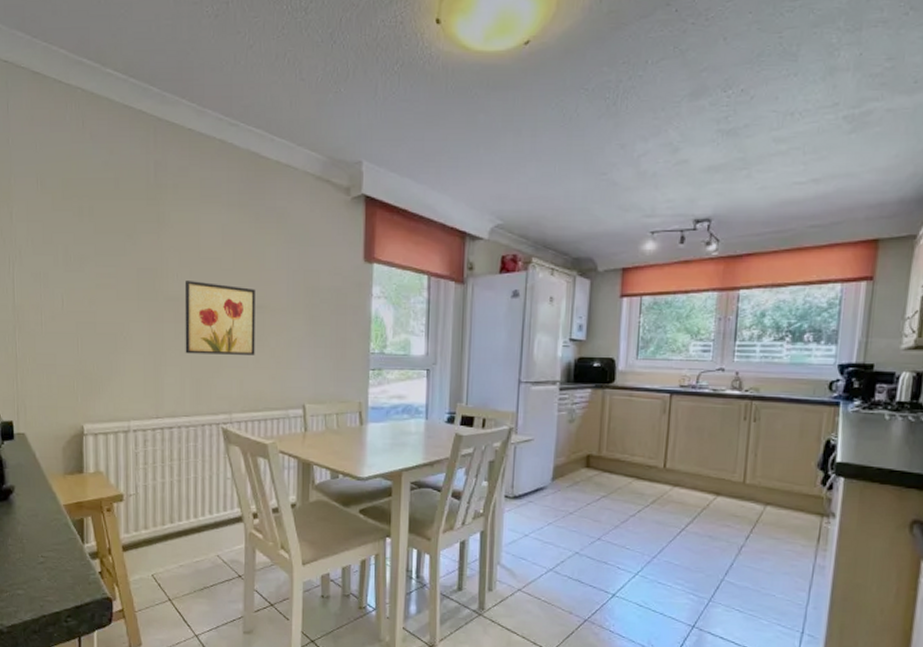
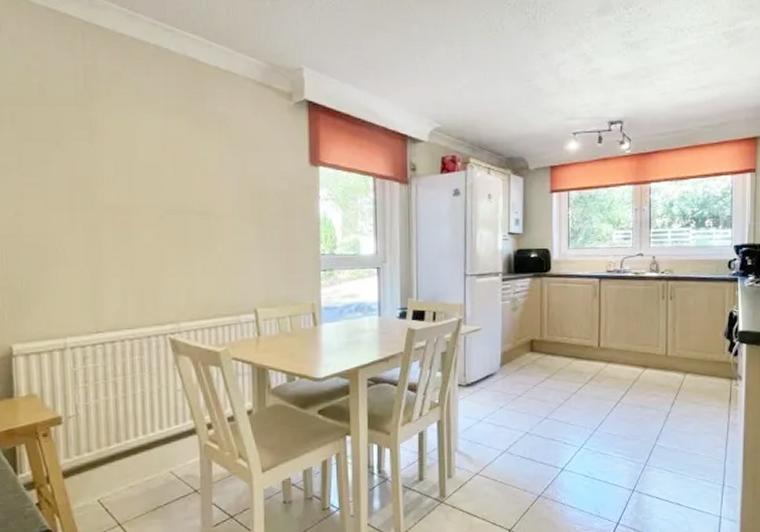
wall art: present [184,281,255,355] -> none [122,188,202,264]

